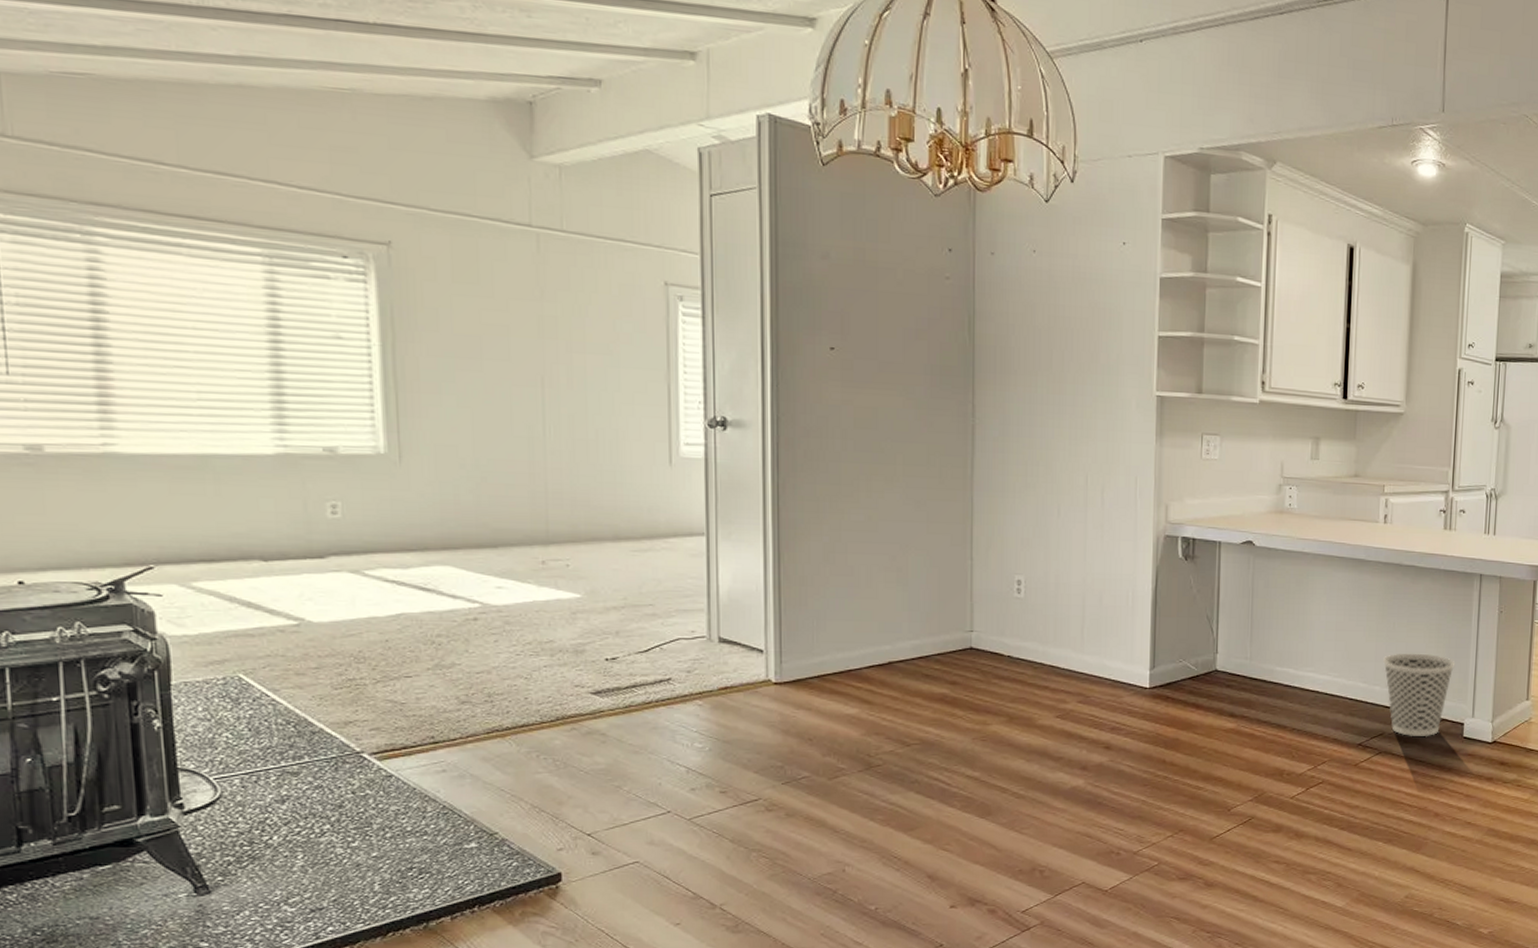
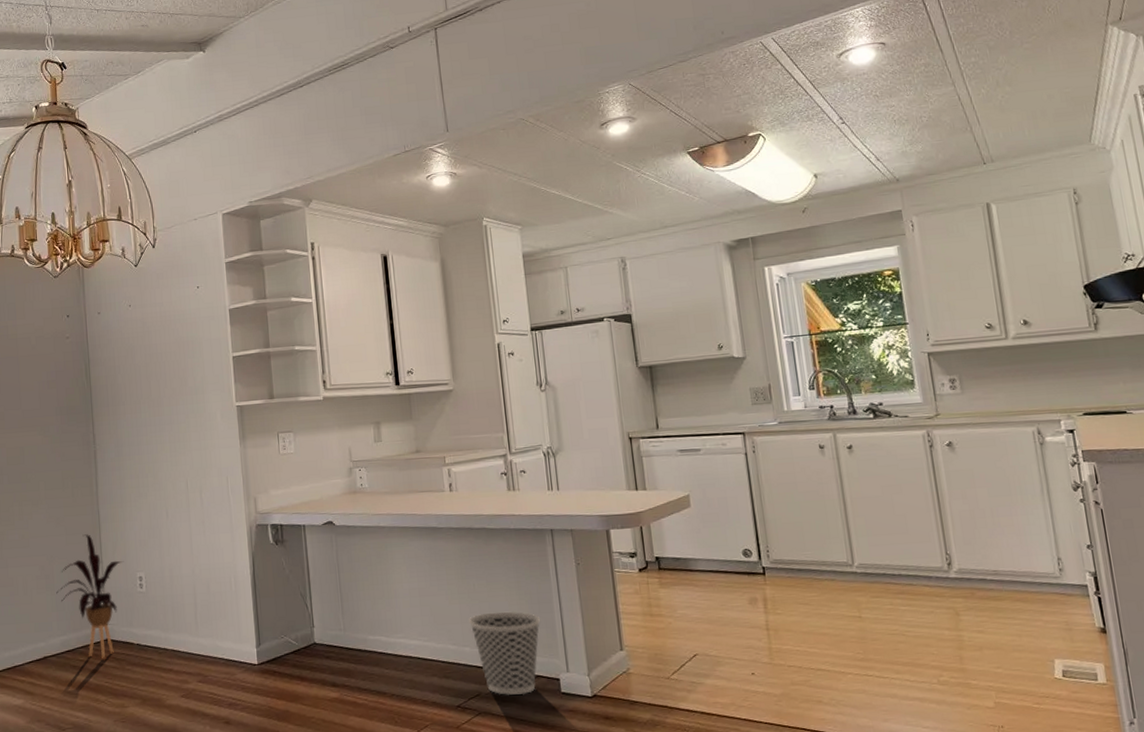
house plant: none [910,524,1000,670] -> present [56,534,124,659]

